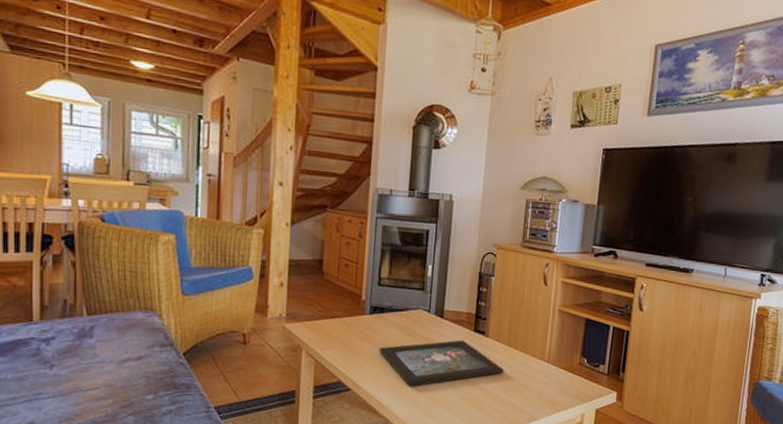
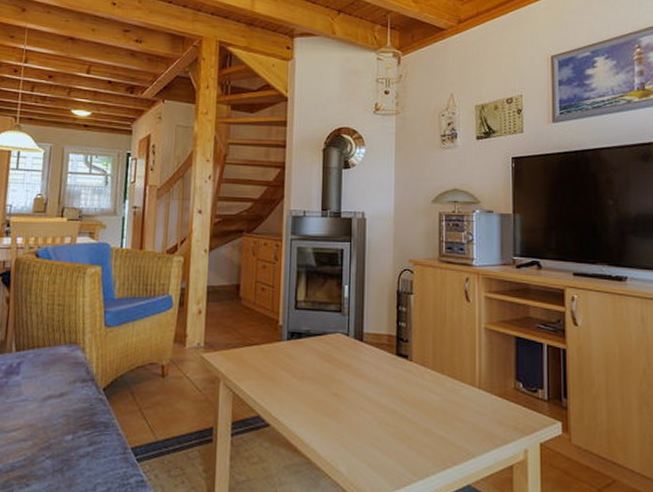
decorative tray: present [378,339,504,387] -> none [297,365,431,421]

